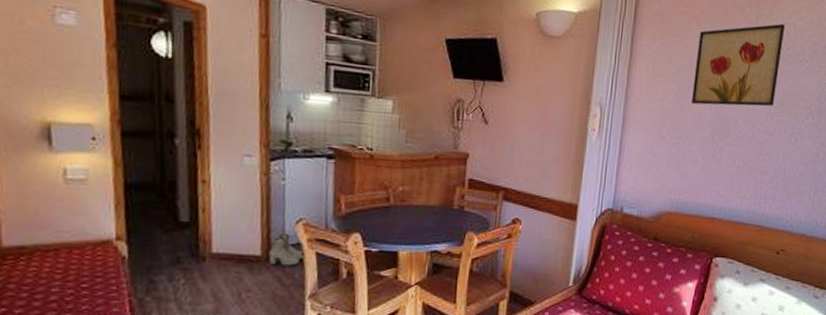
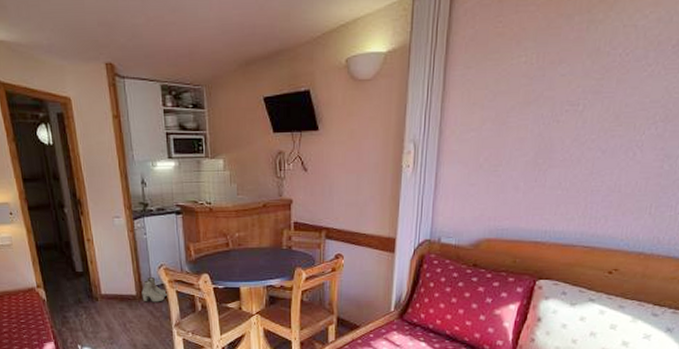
wall art: present [692,23,786,106] -> none [511,26,624,128]

